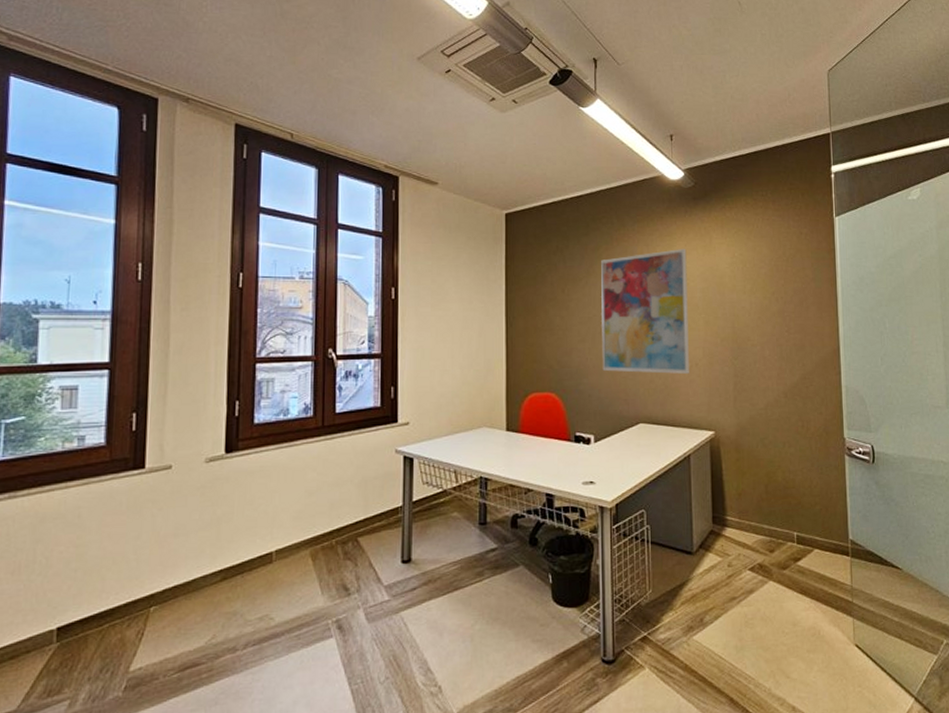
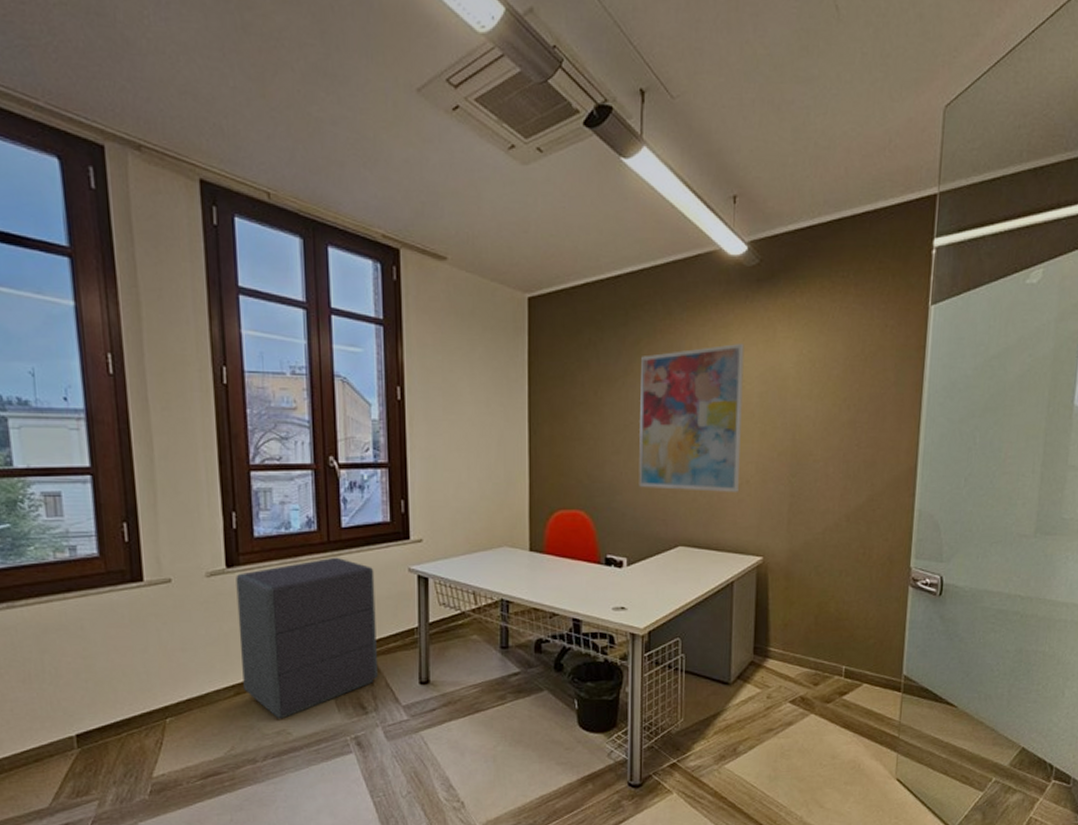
filing cabinet: none [231,440,364,604] -> present [236,557,379,719]

